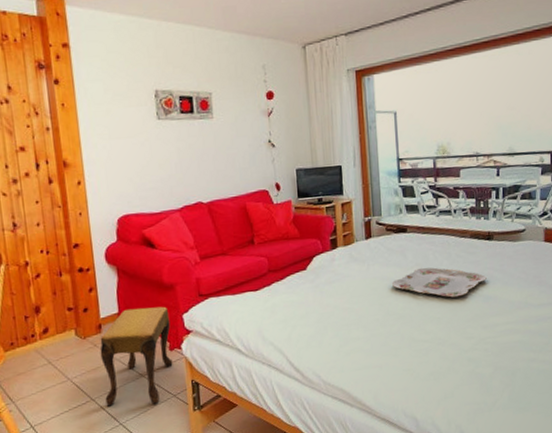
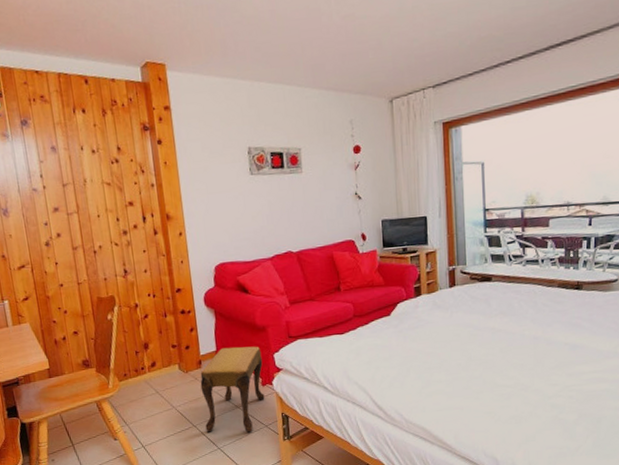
serving tray: present [391,267,487,298] -> none [474,315,574,345]

